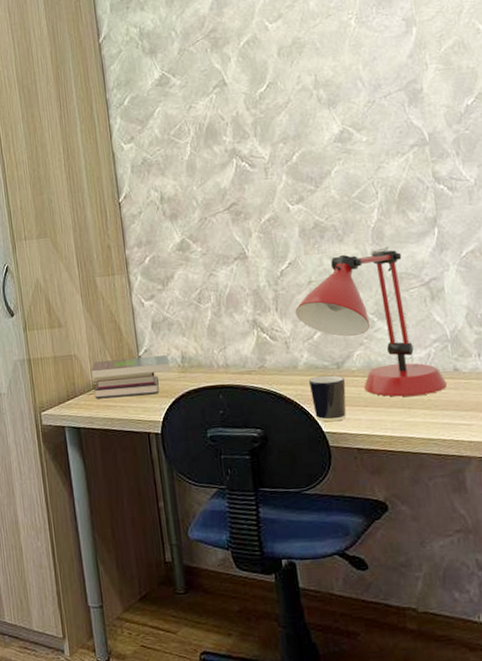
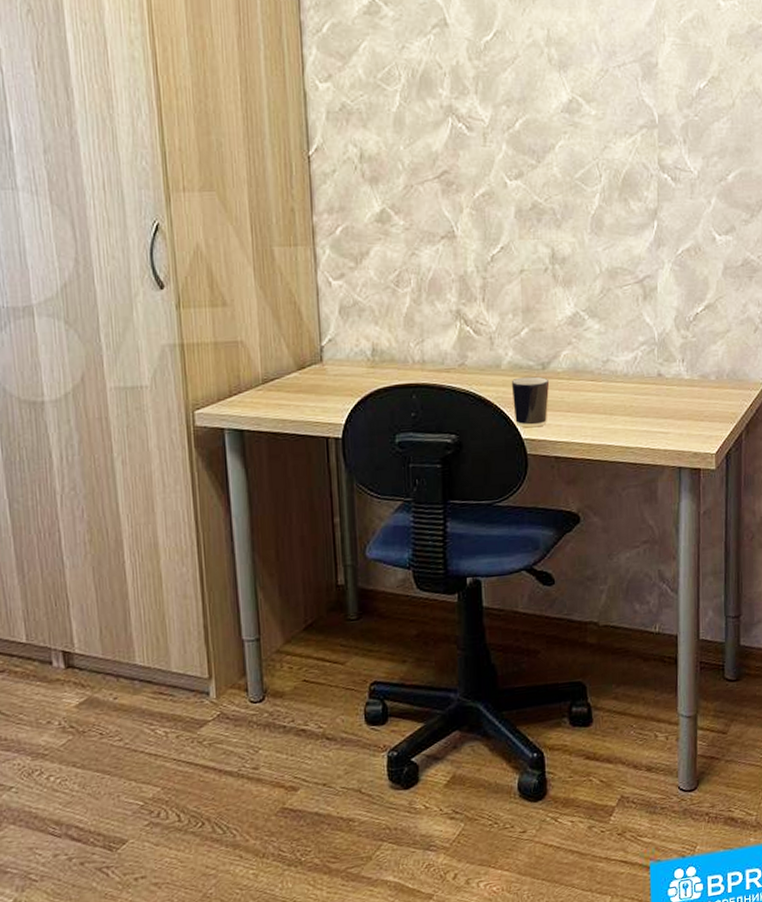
books: present [91,354,170,398] -> none [261,345,357,395]
desk lamp: present [295,246,448,397] -> none [503,236,650,402]

